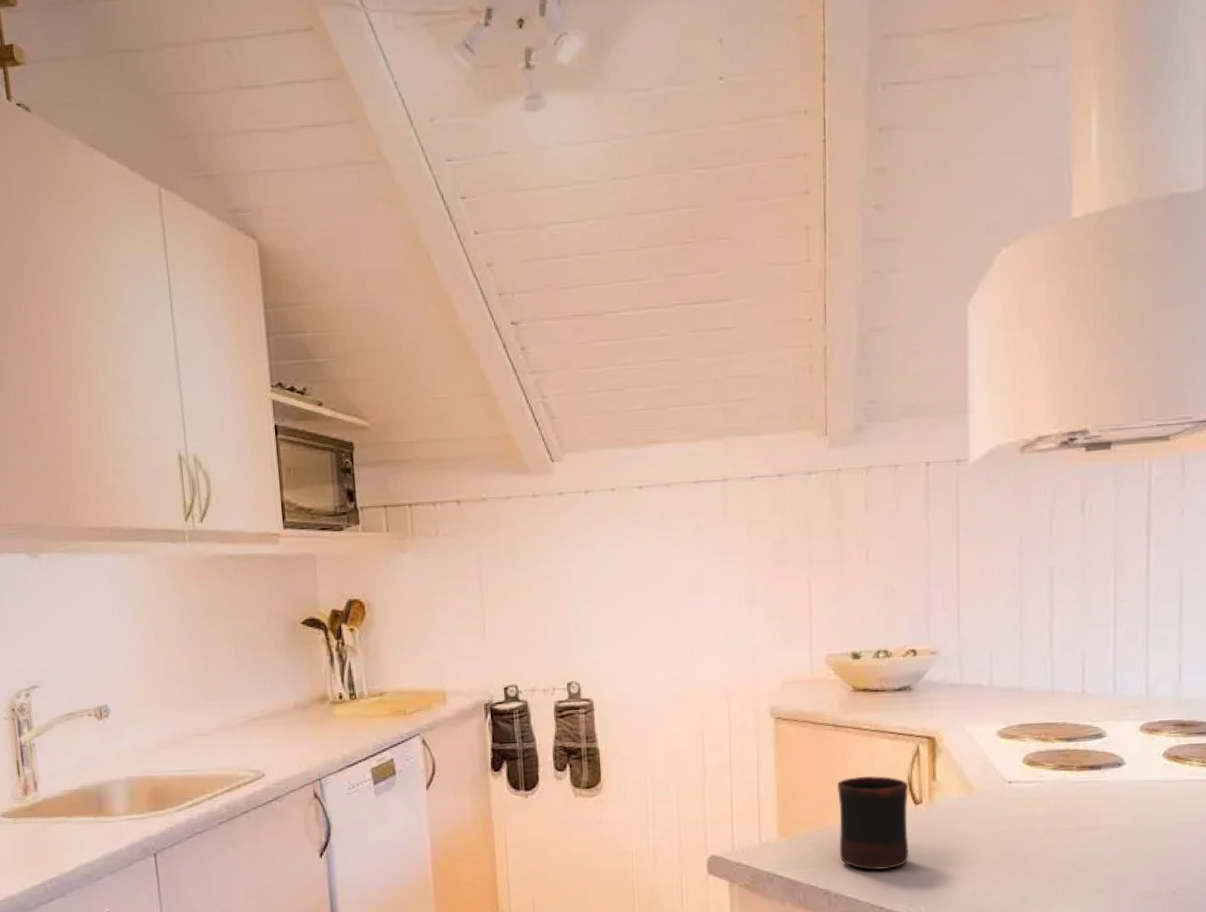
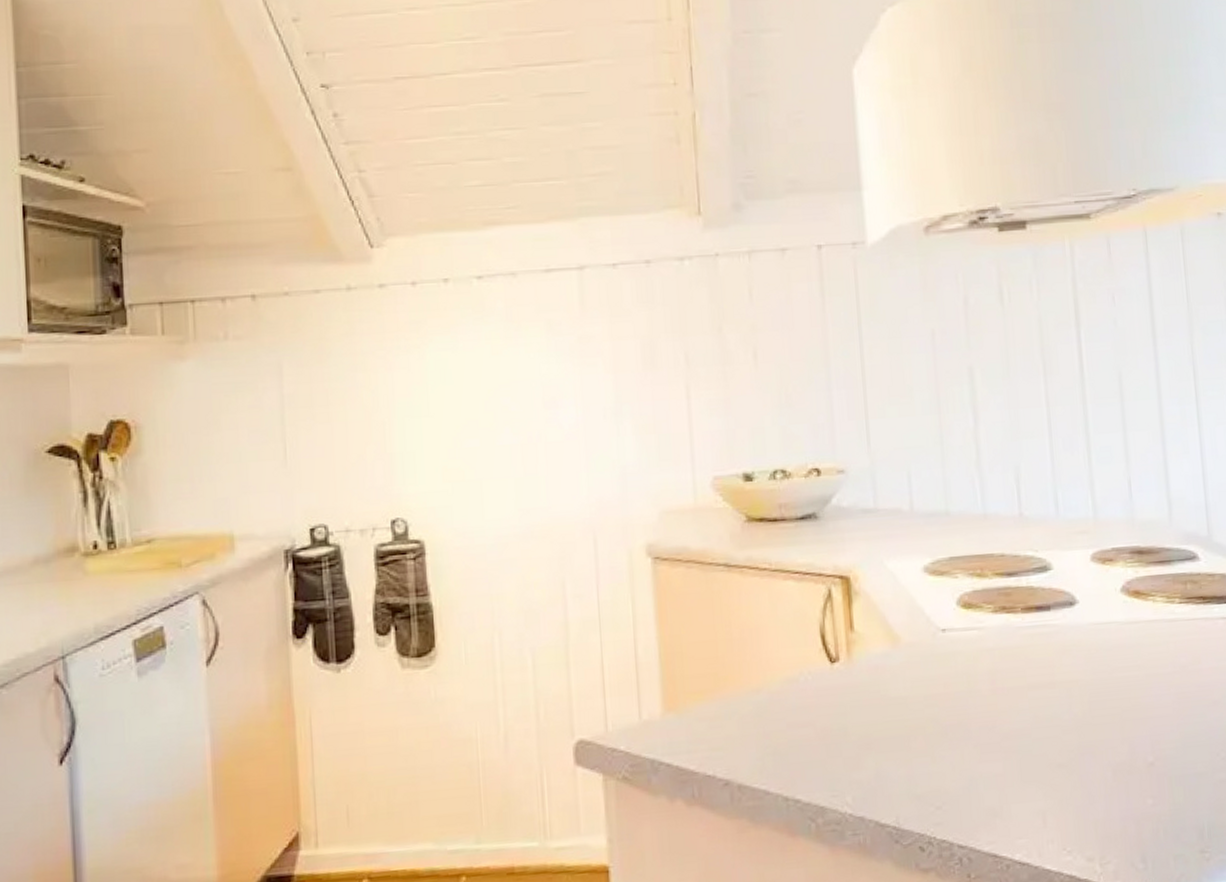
mug: present [838,775,909,871] -> none [734,627,827,752]

